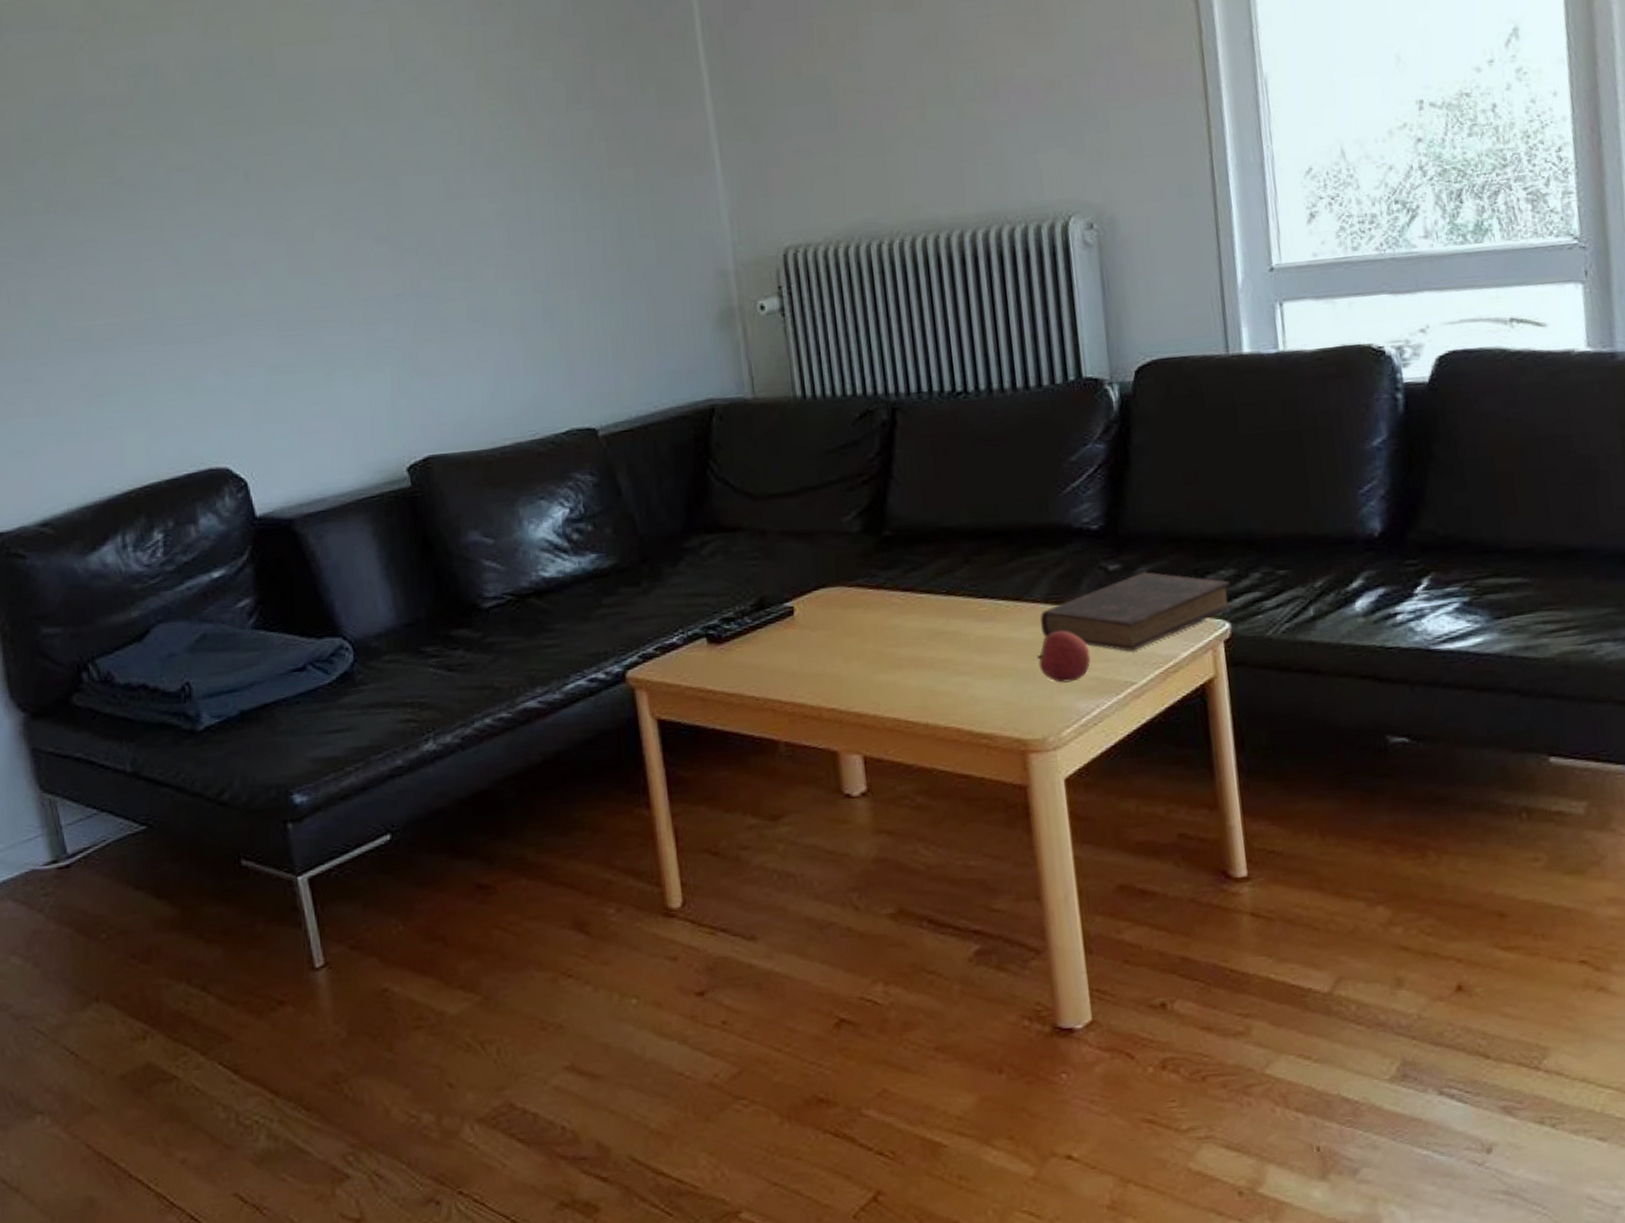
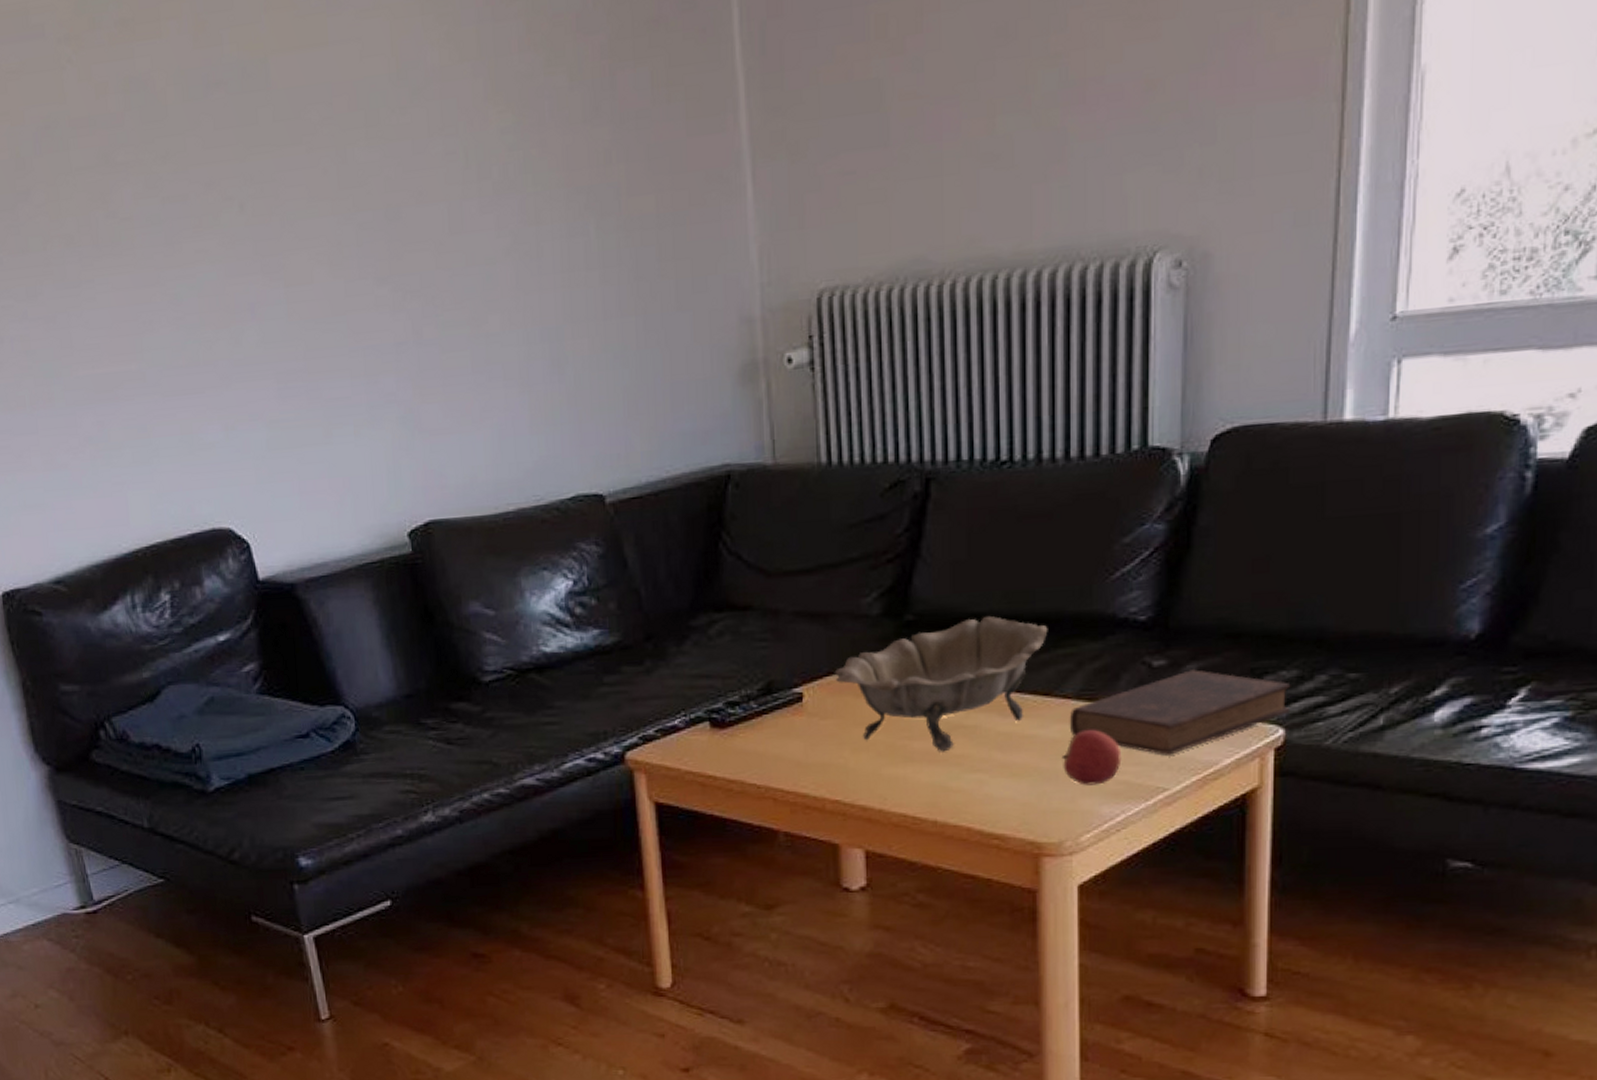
decorative bowl: none [821,530,1013,658] -> present [834,616,1048,752]

